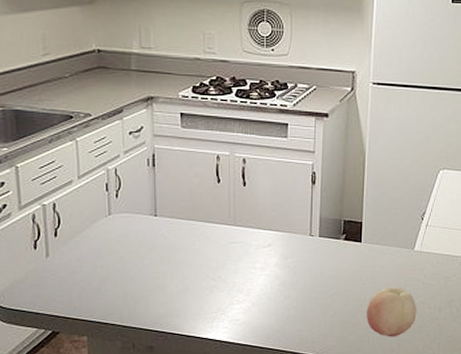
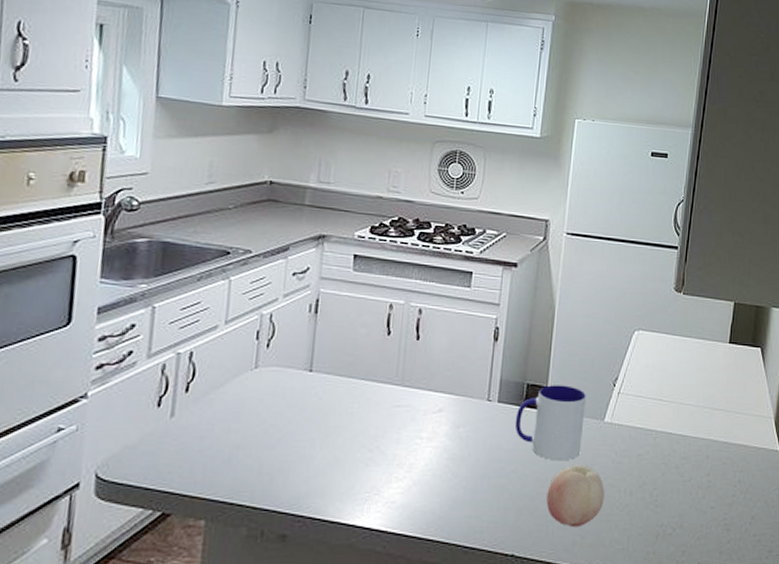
mug: none [335,220,397,284] -> present [514,385,586,461]

